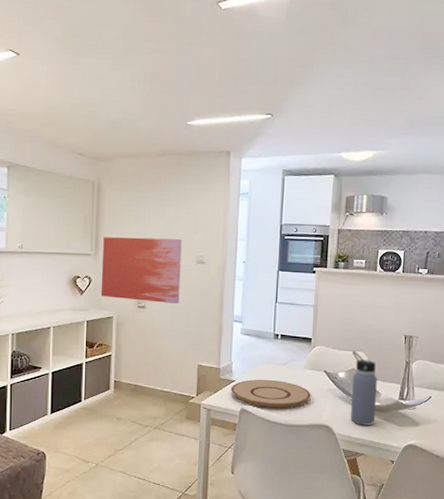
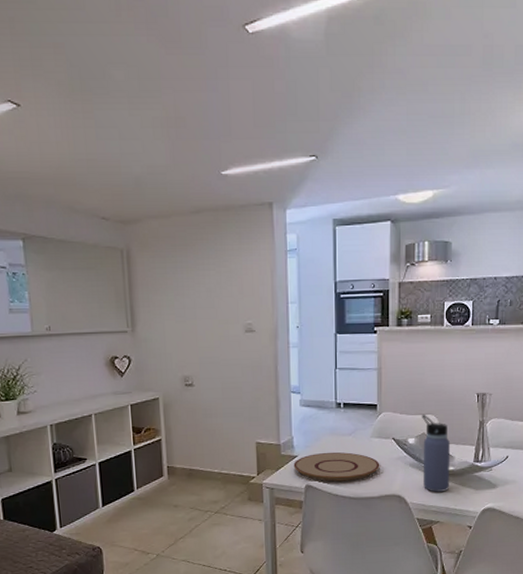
wall art: present [100,237,182,305] -> none [139,307,230,379]

